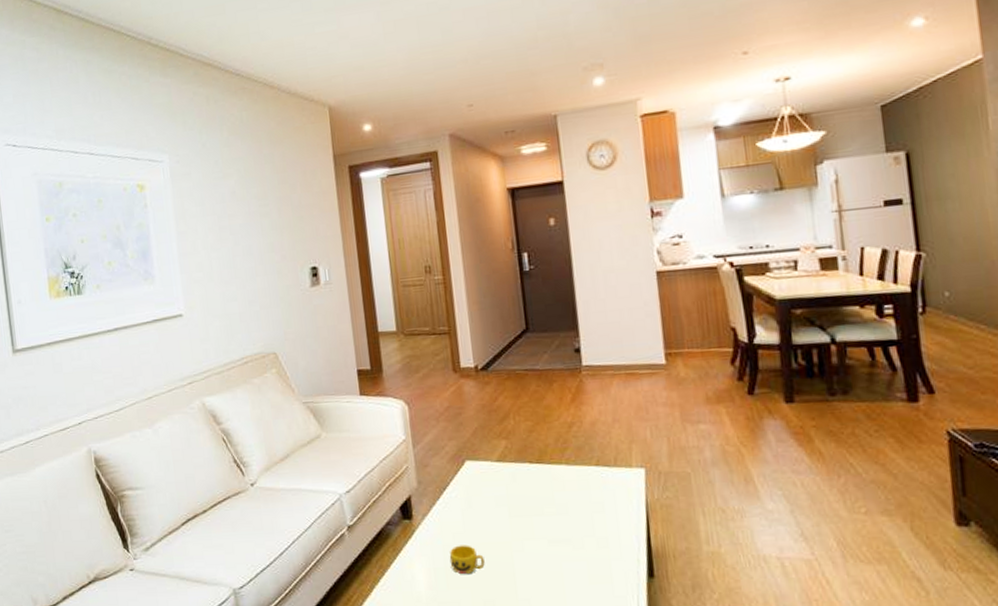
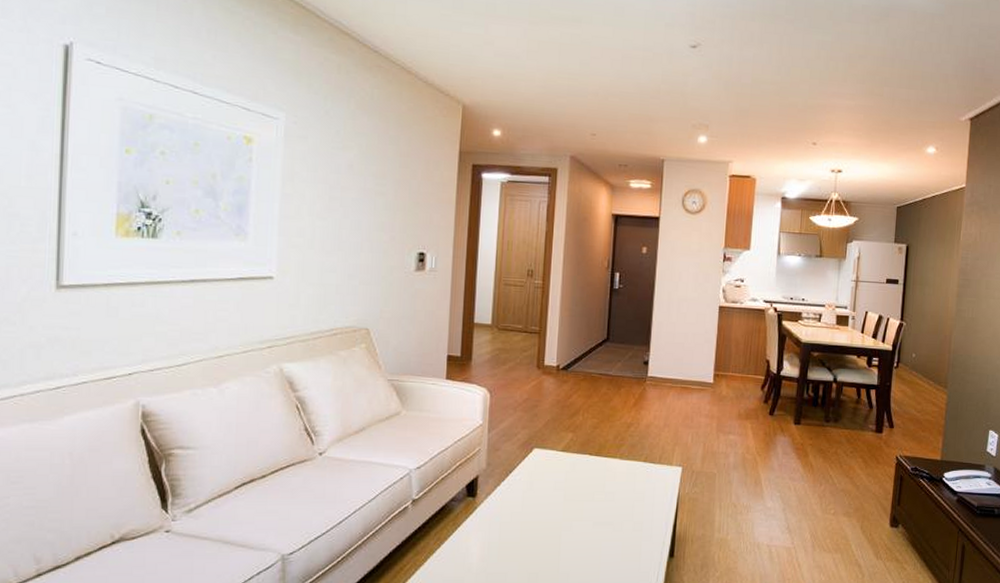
cup: present [449,545,485,575] -> none [504,523,536,550]

